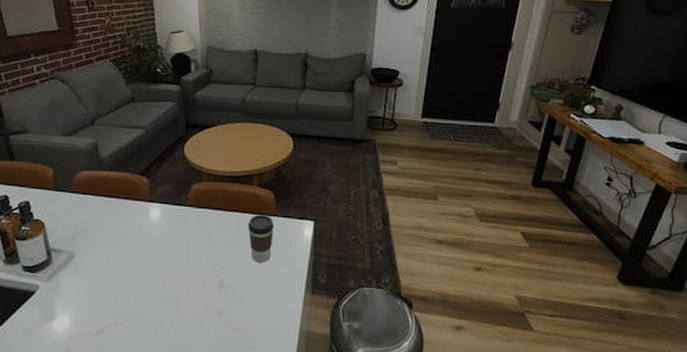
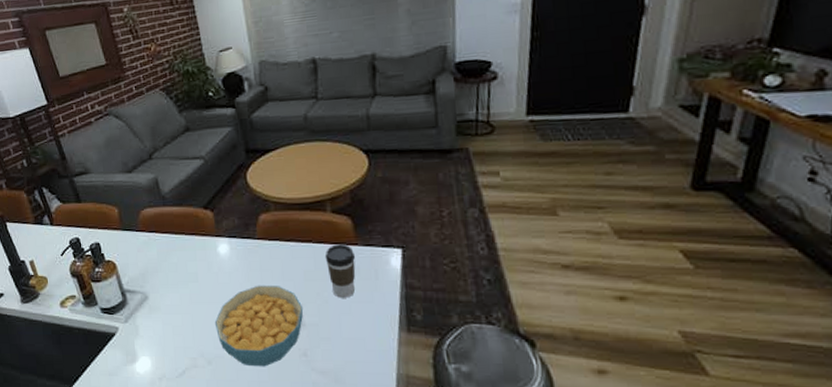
cereal bowl: none [138,248,224,325] -> present [214,285,304,367]

